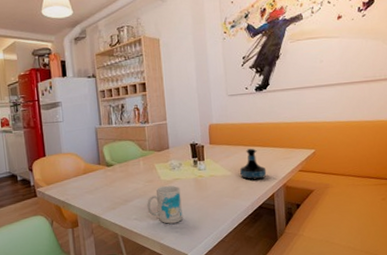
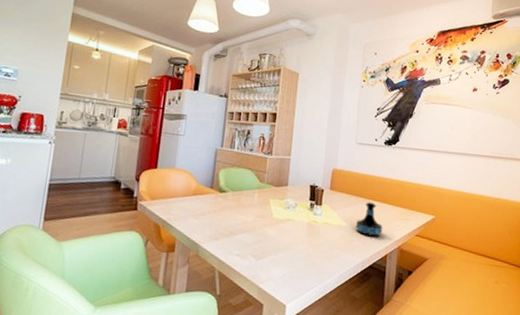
mug: present [147,185,183,224] -> none [252,224,292,268]

